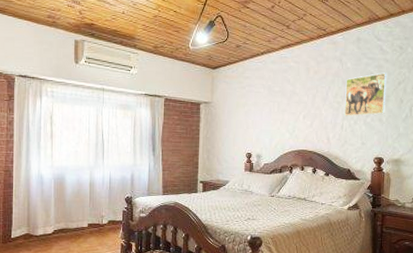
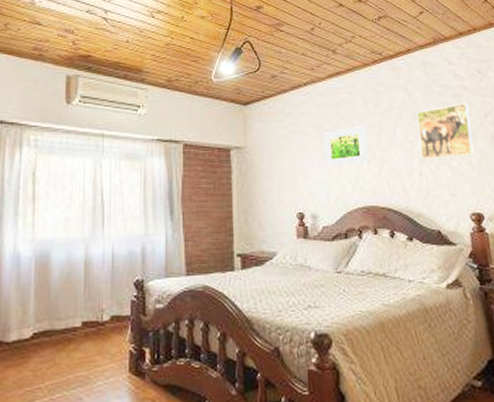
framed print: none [271,88,305,120] -> present [323,125,369,167]

